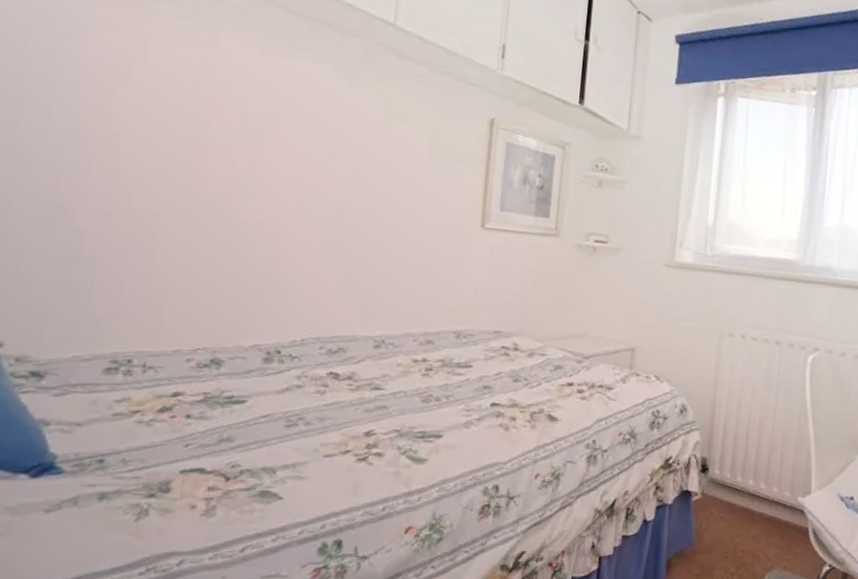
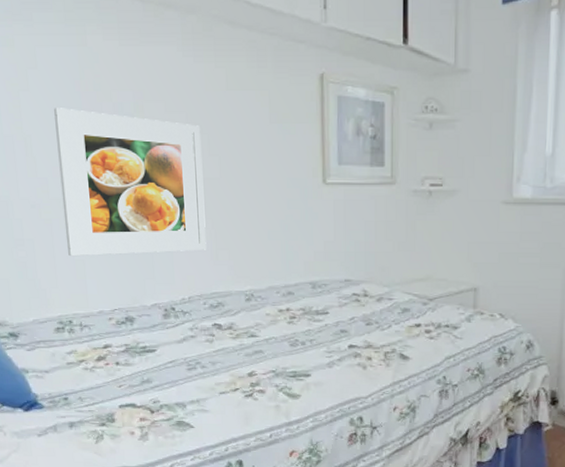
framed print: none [144,107,346,287] -> present [54,108,207,257]

